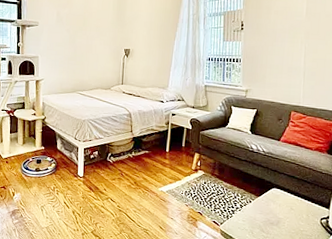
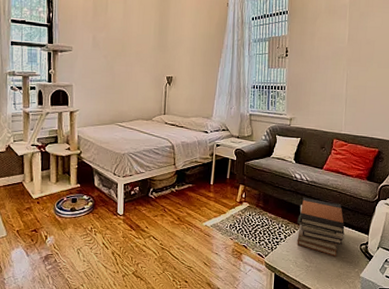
book stack: none [253,168,304,229] -> present [297,197,345,257]

